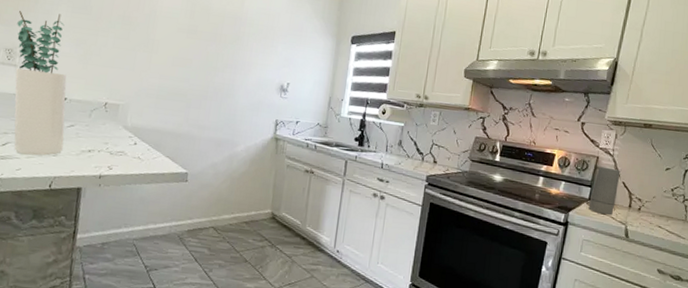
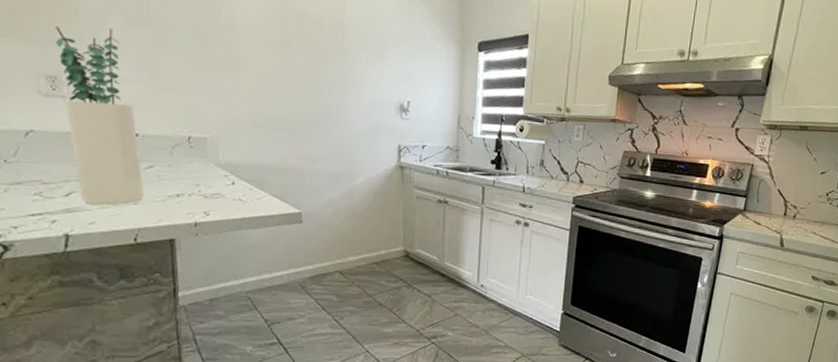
canister: present [588,166,621,216] -> none [743,174,776,226]

